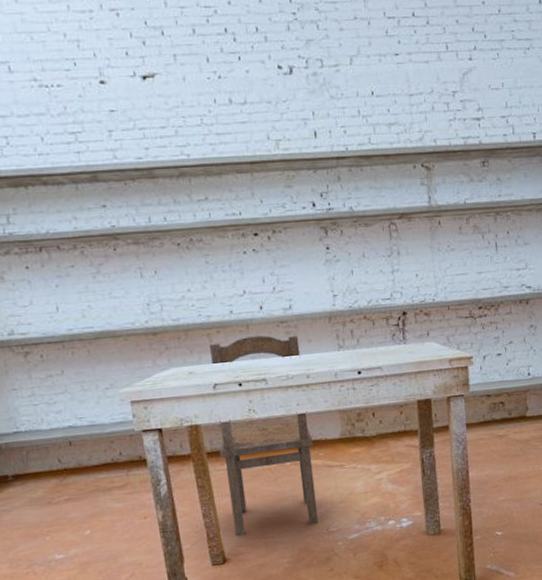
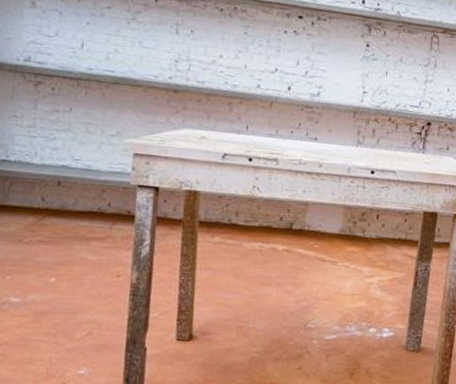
wooden chair: present [210,335,319,536] -> none [209,113,320,317]

